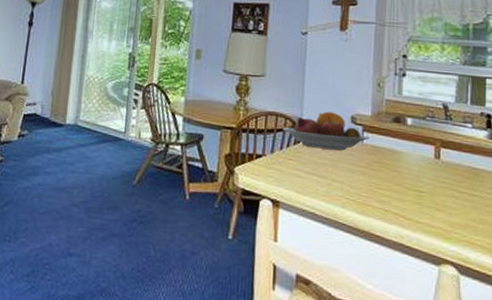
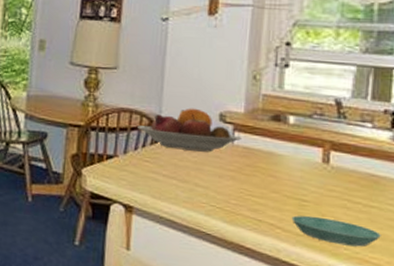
saucer: none [412,205,482,231] -> present [291,215,381,247]

